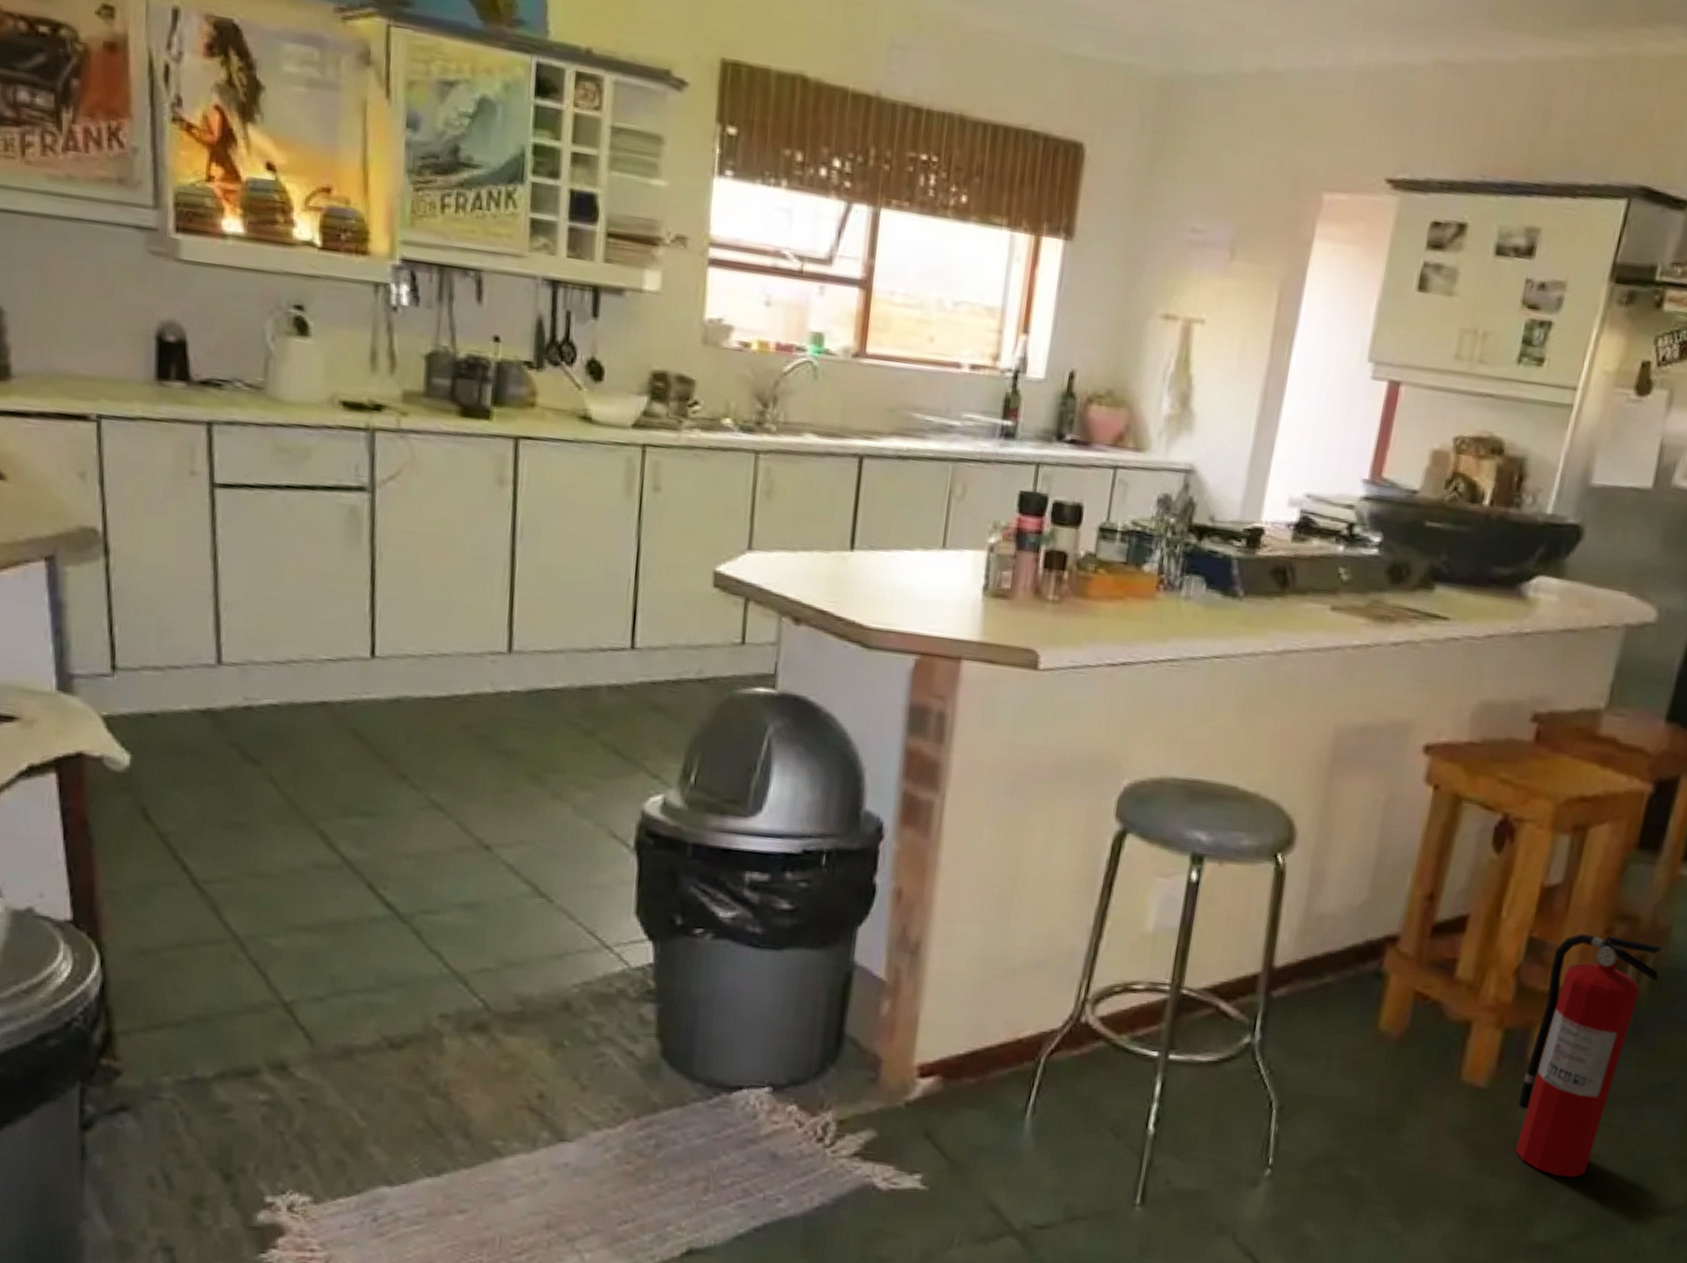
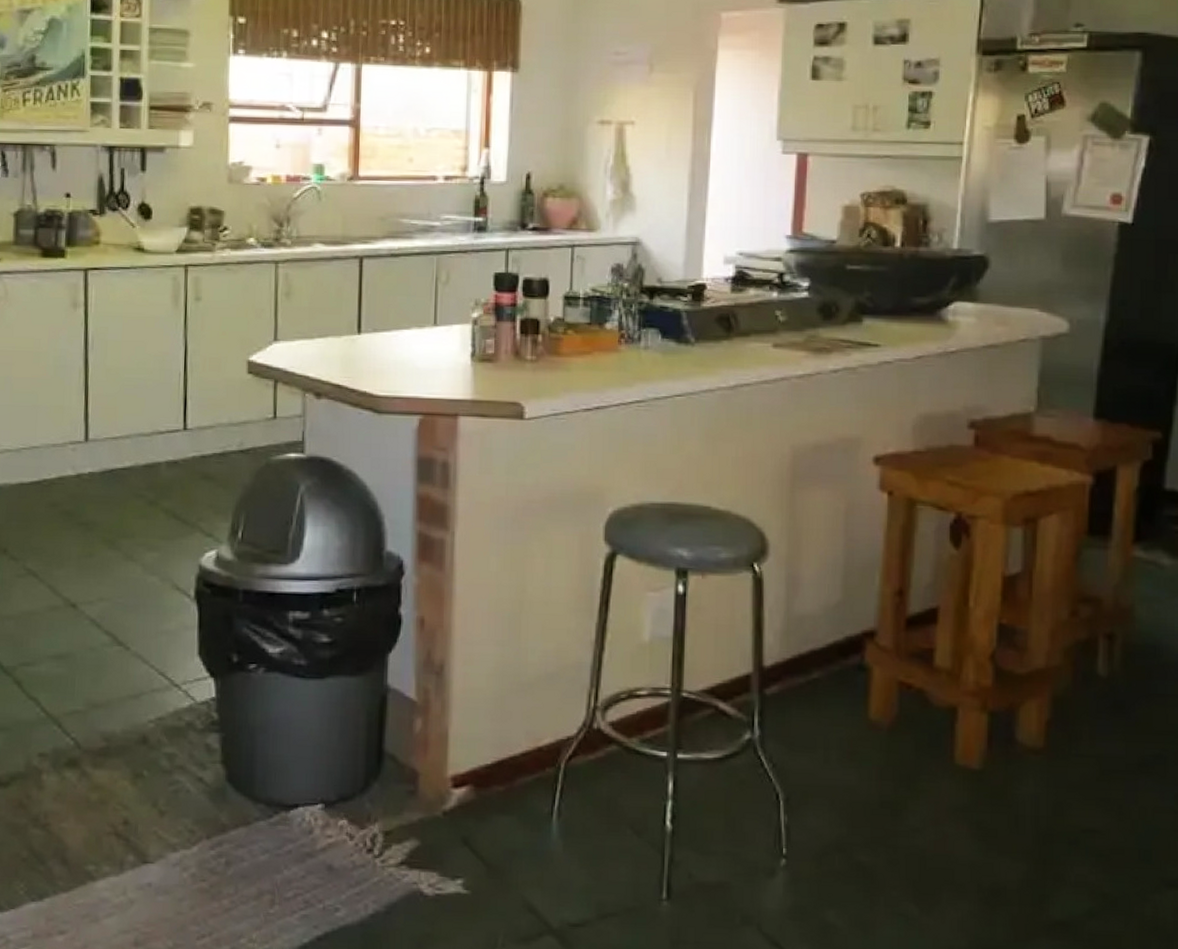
fire extinguisher: present [1515,934,1662,1177] -> none [1014,618,1129,853]

